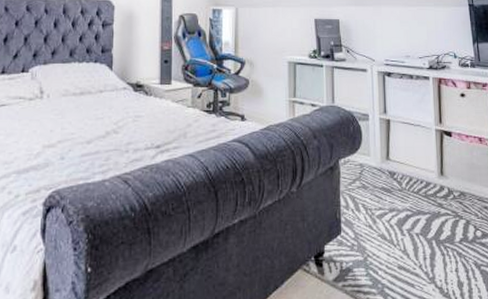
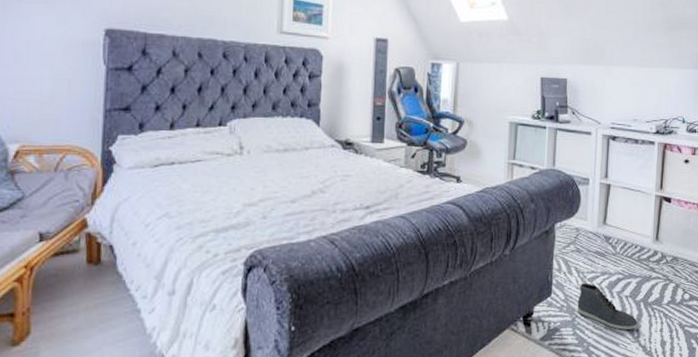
sneaker: none [368,220,432,270] -> present [577,283,638,330]

